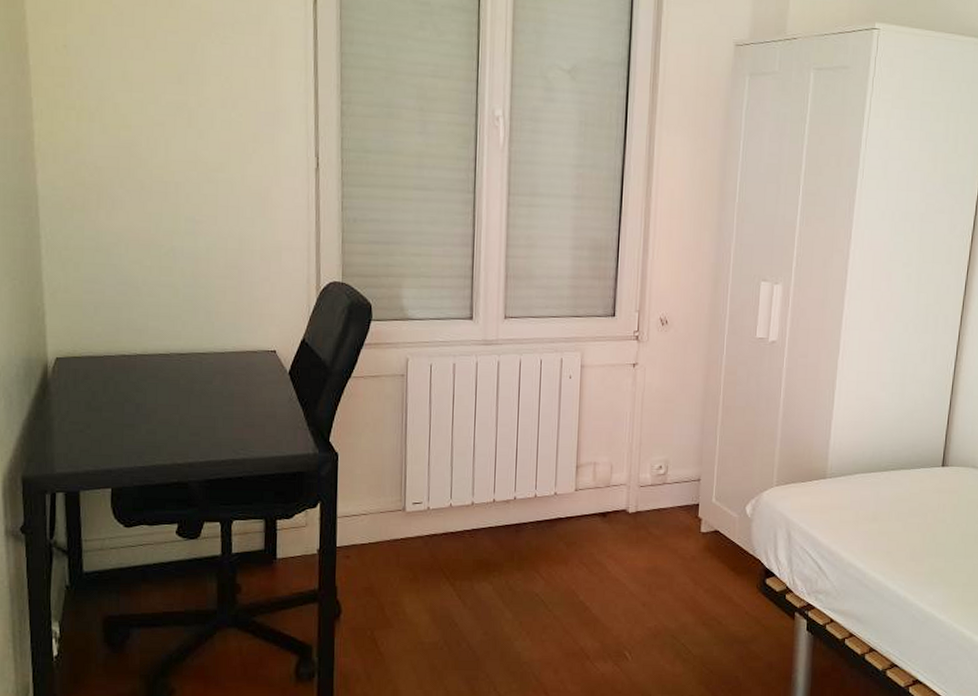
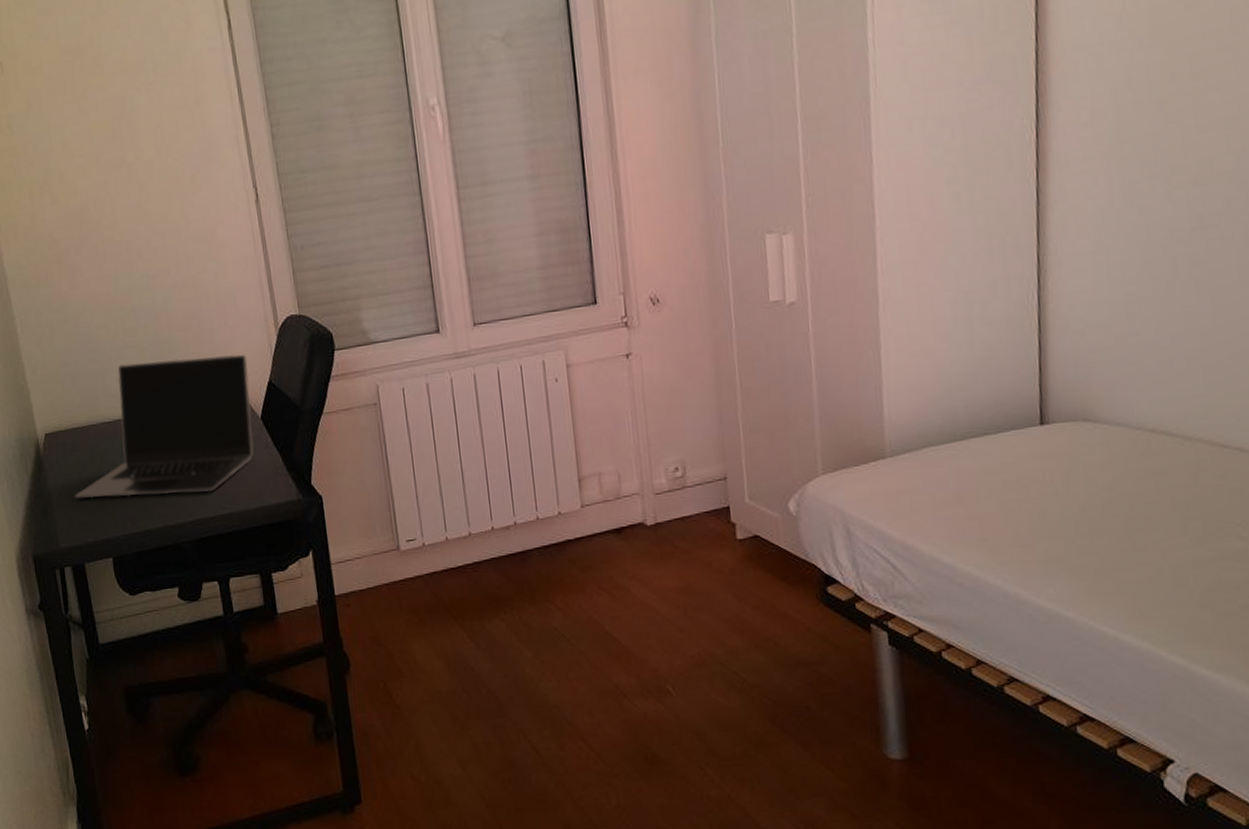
laptop: none [80,301,284,435] -> present [75,354,254,499]

